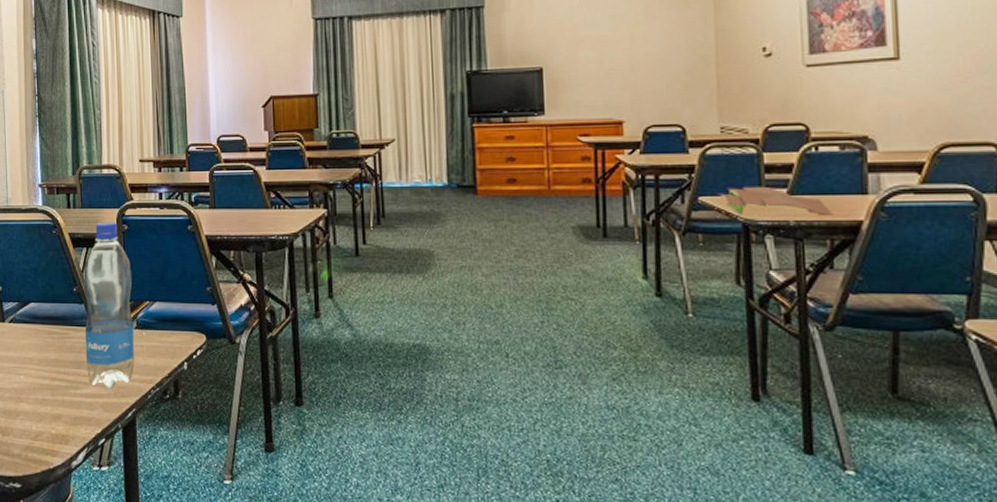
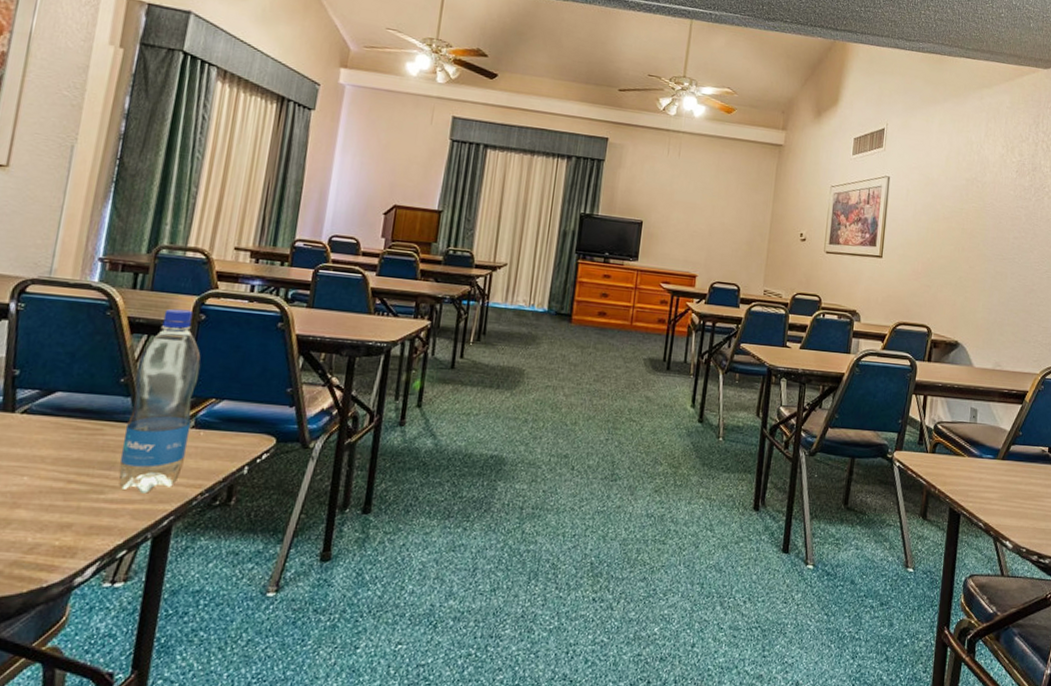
papers: present [716,186,833,215] -> none [753,339,827,367]

